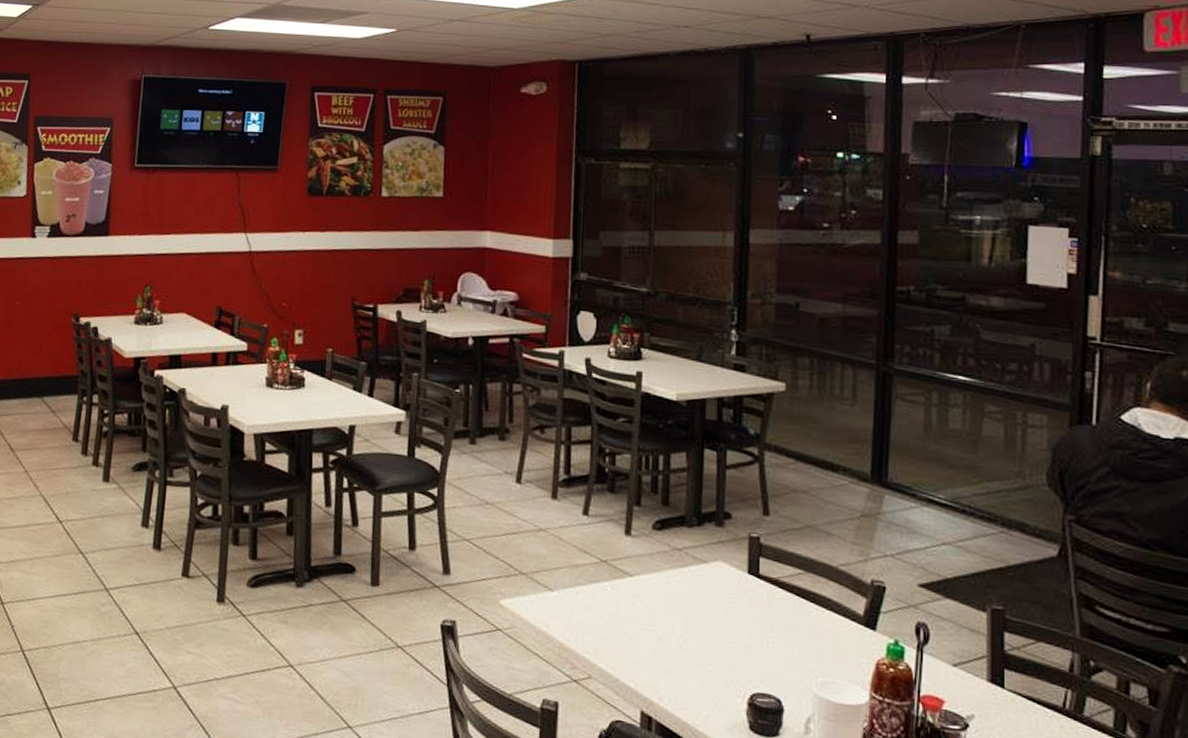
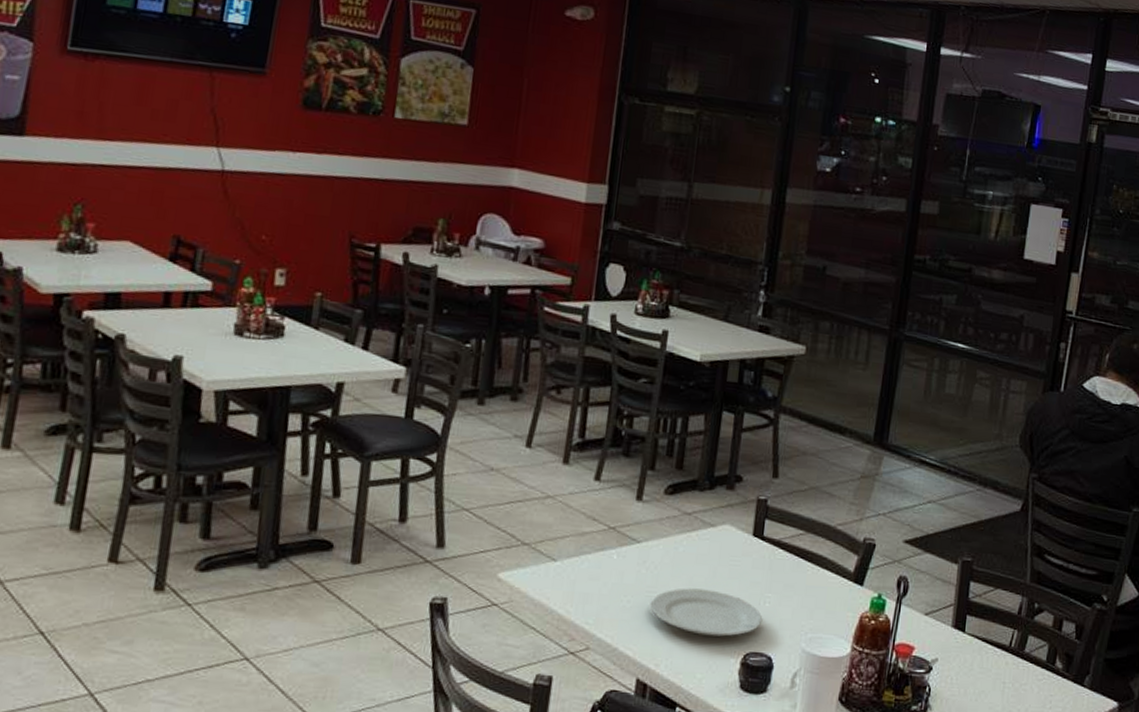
plate: none [648,623,767,675] -> present [649,588,763,637]

